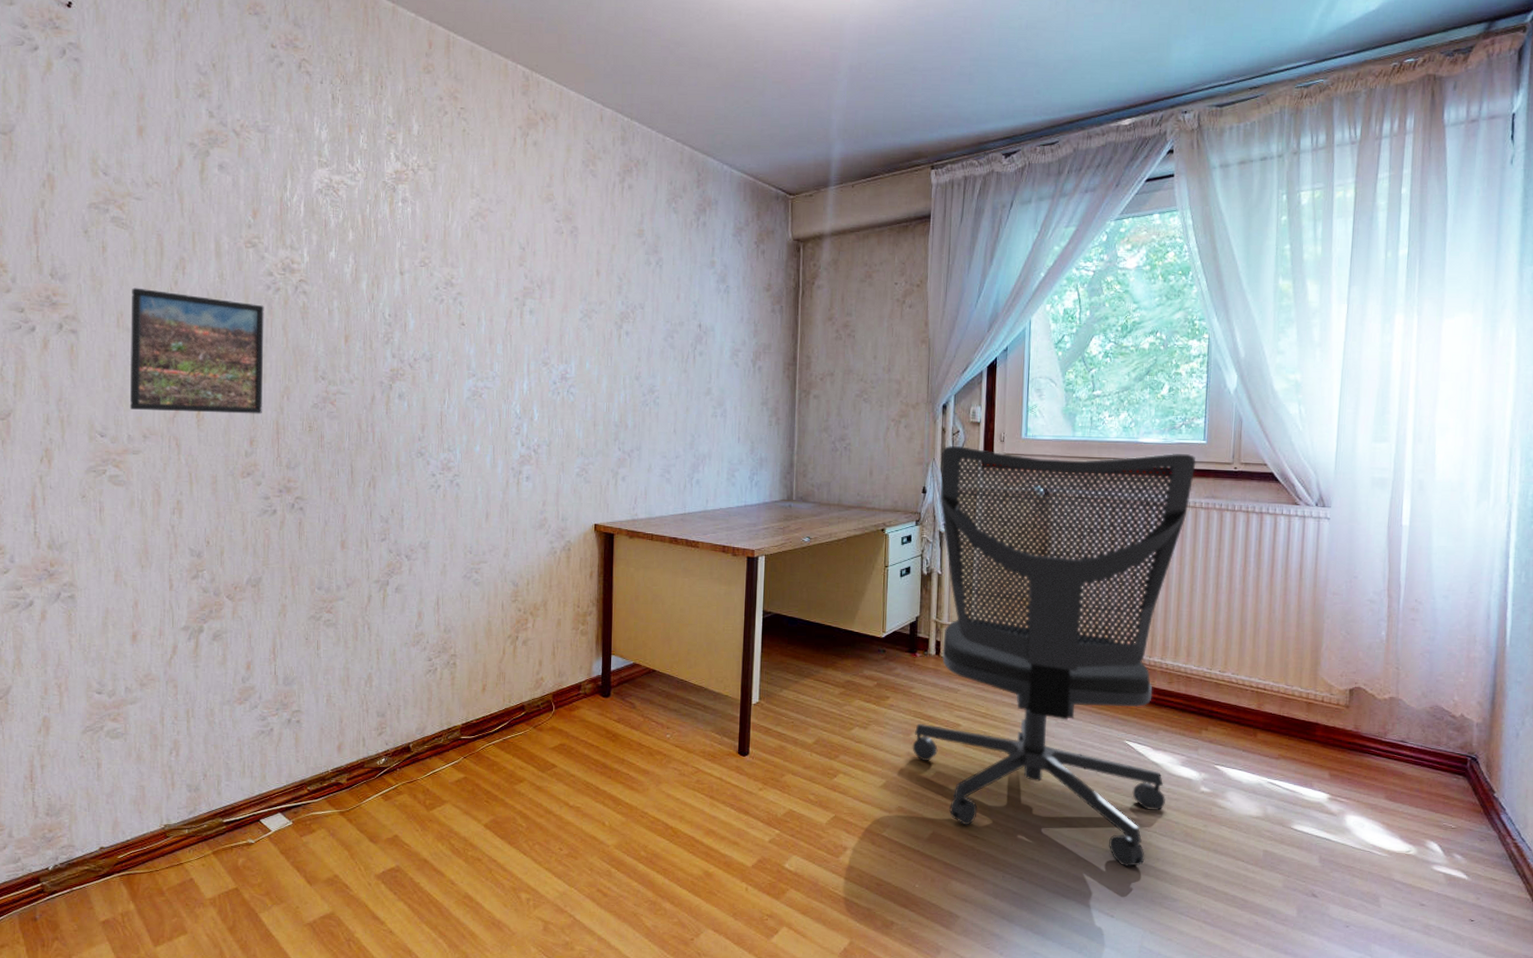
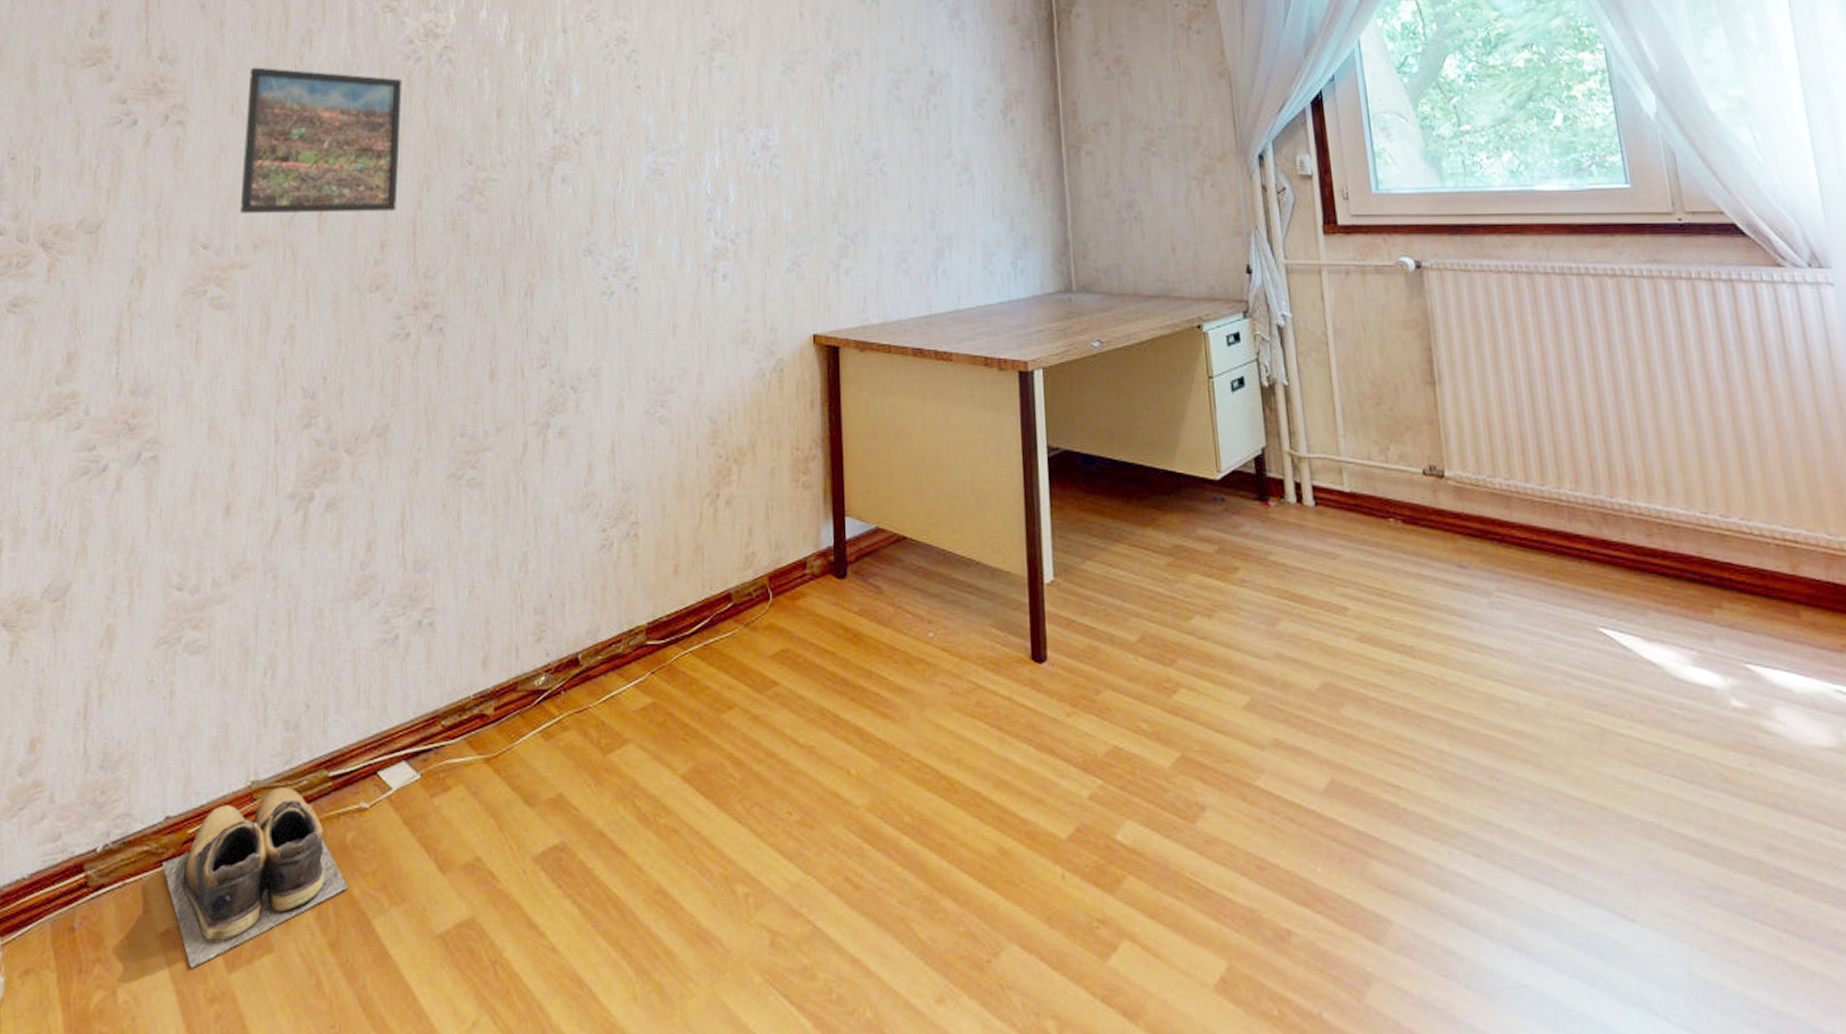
shoes: none [100,829,241,943] -> present [163,787,348,968]
office chair: present [912,445,1196,867] -> none [1264,202,1680,834]

